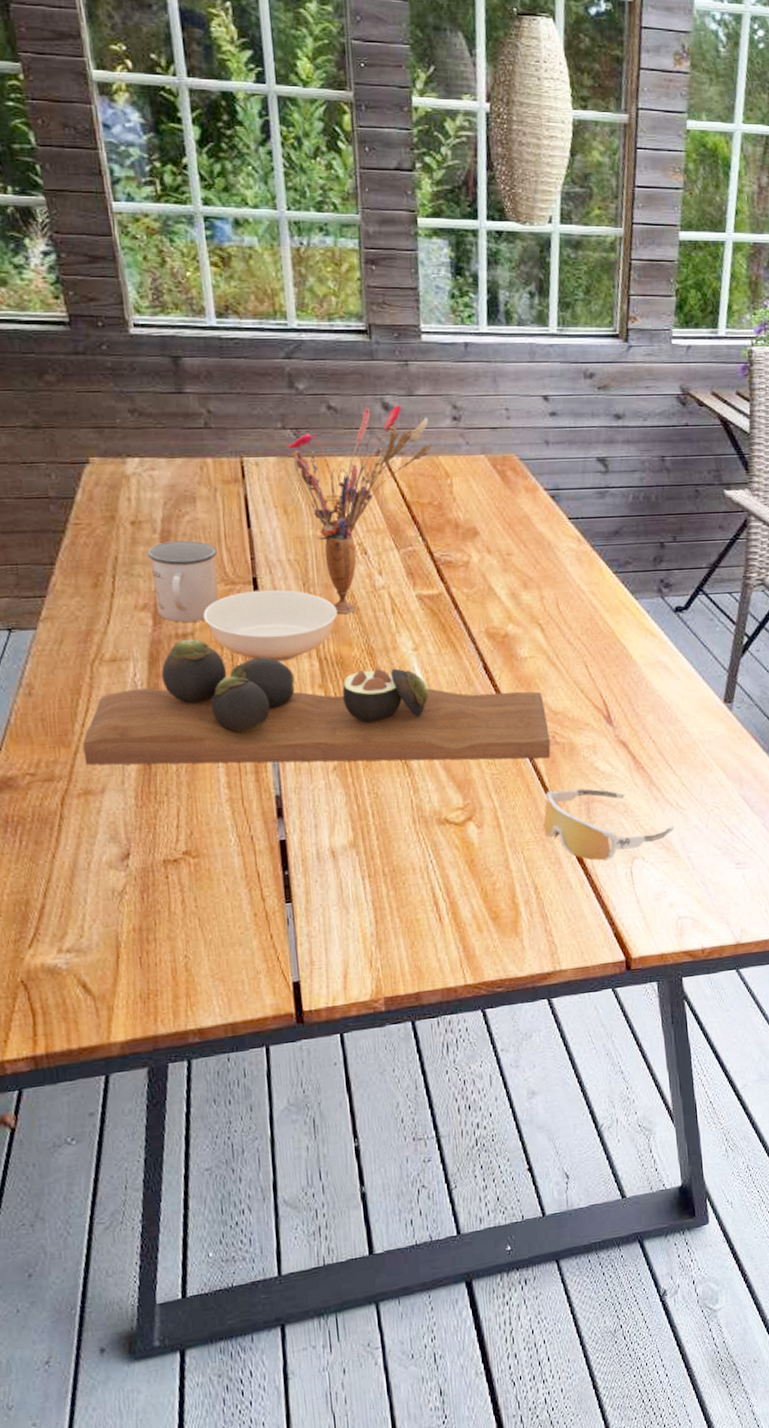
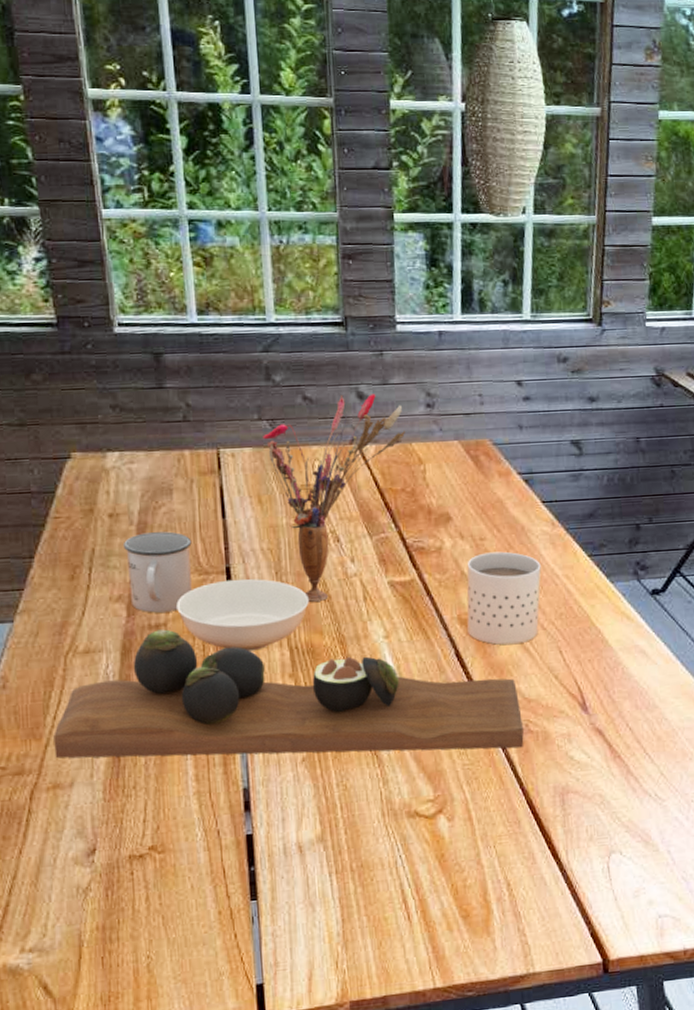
mug: none [494,567,568,659] -> present [466,551,542,645]
sunglasses: present [543,788,675,862] -> none [516,779,654,857]

